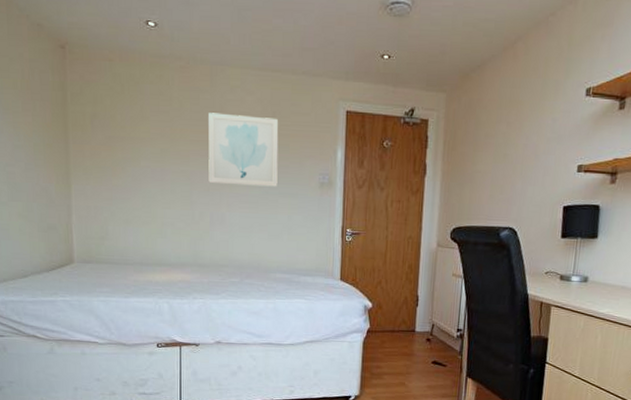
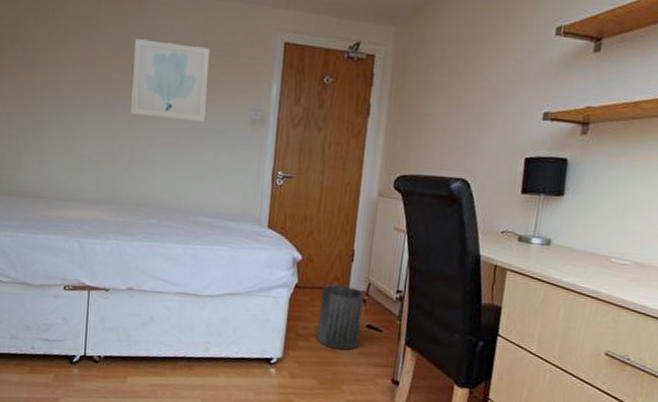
trash can: none [388,328,429,385] -> present [316,285,365,351]

